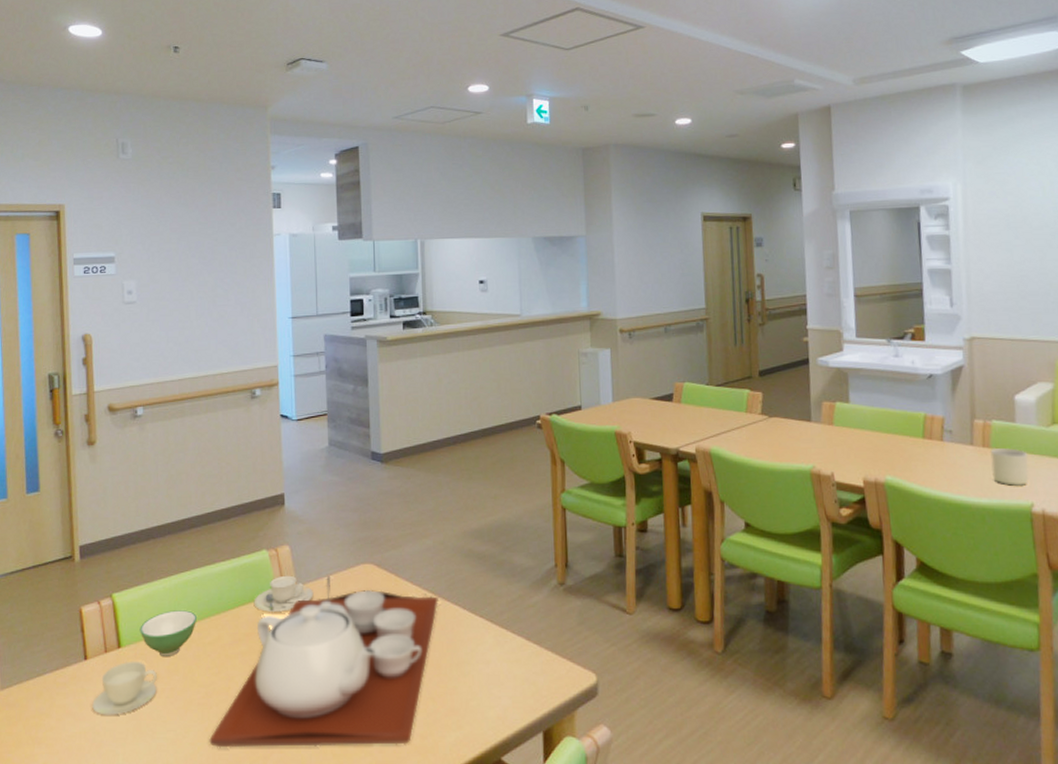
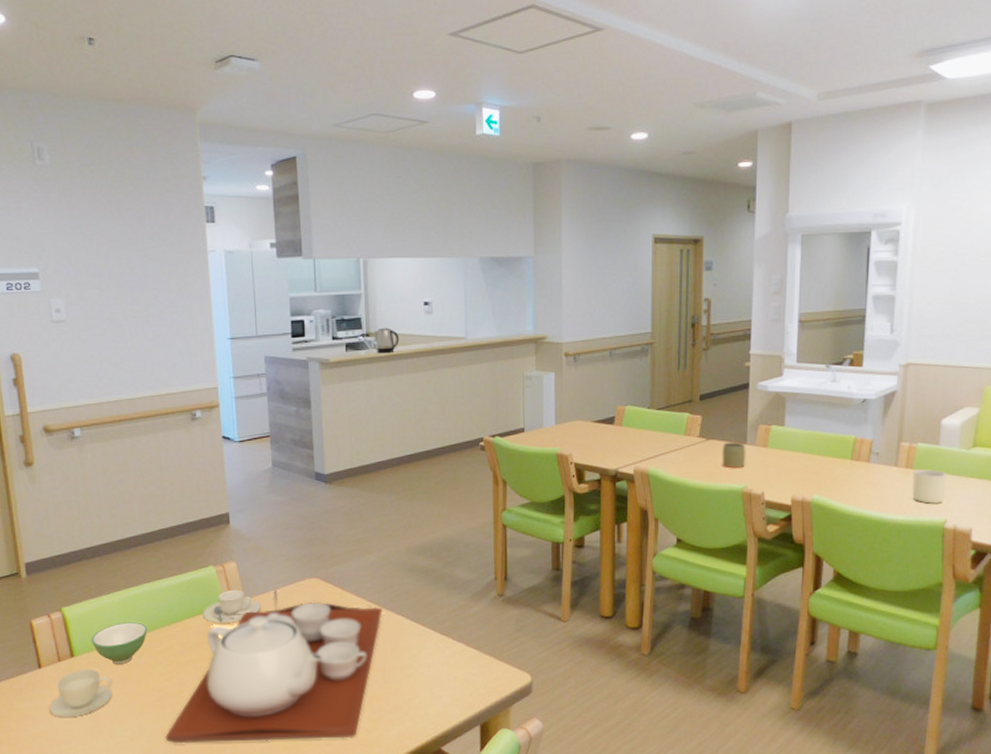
kettle: none [431,306,456,332] -> present [375,327,400,354]
mug: none [786,419,812,448] -> present [722,442,746,469]

